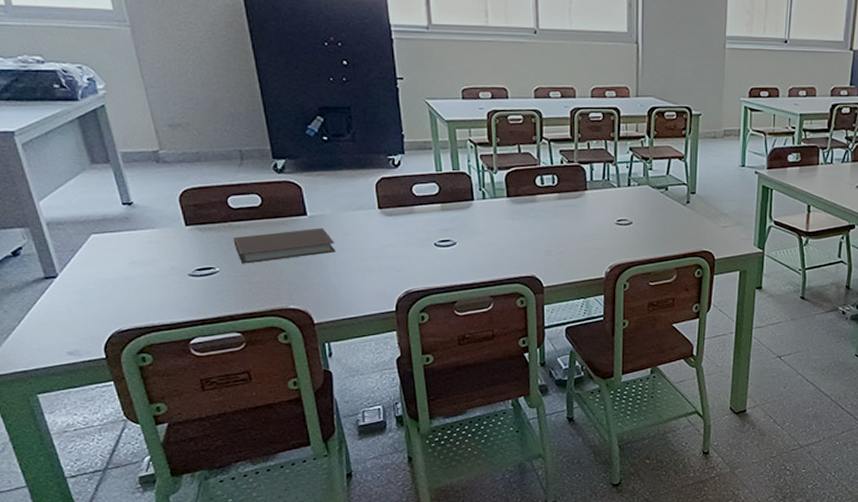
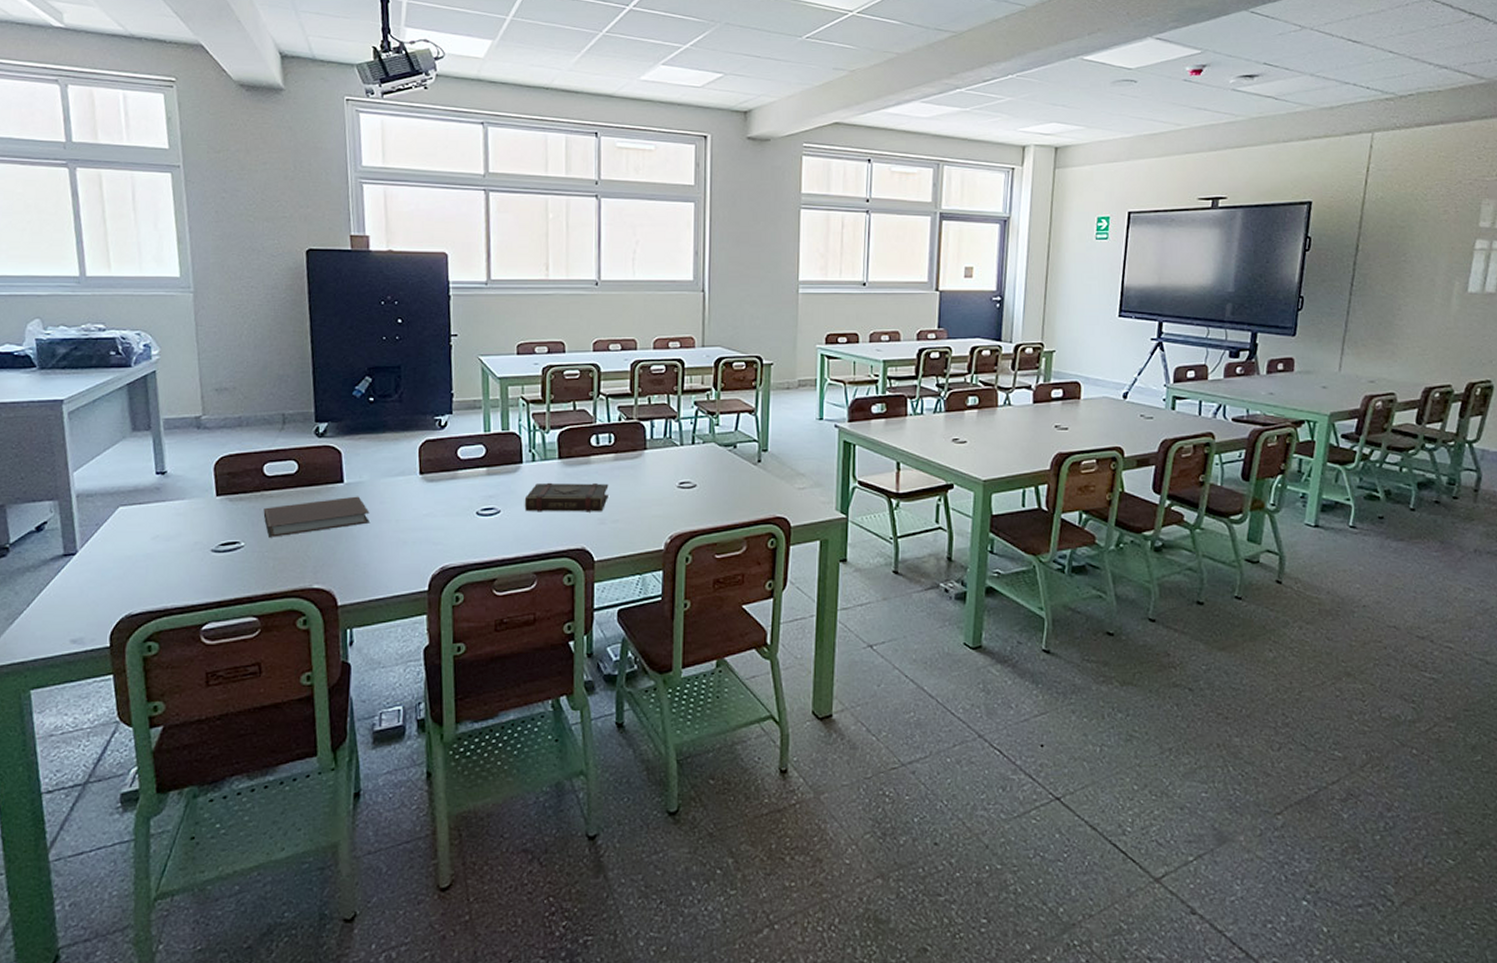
book: none [477,218,554,245] -> present [524,482,609,512]

